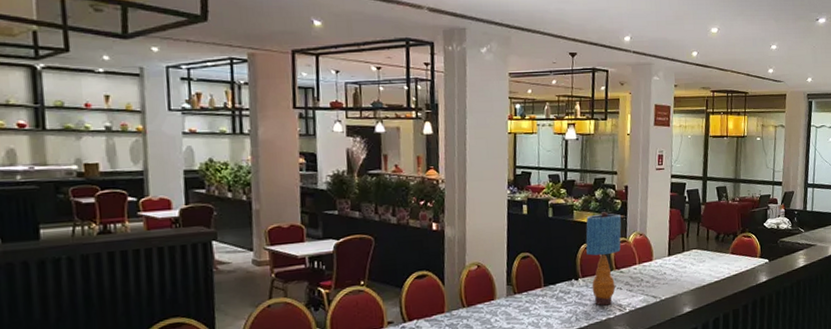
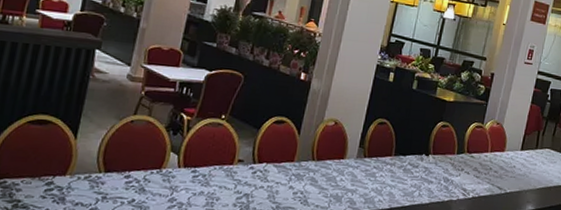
table lamp: present [585,212,622,306] -> none [440,94,483,187]

